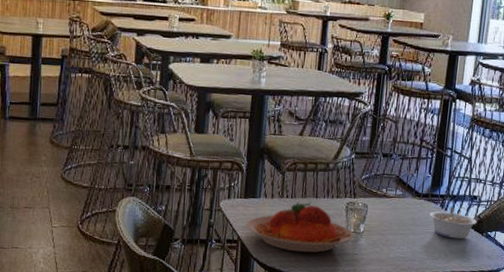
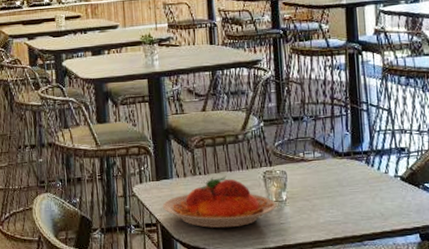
legume: present [429,206,477,239] -> none [355,162,410,196]

